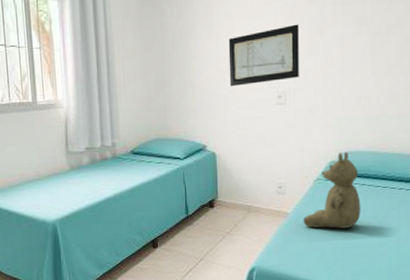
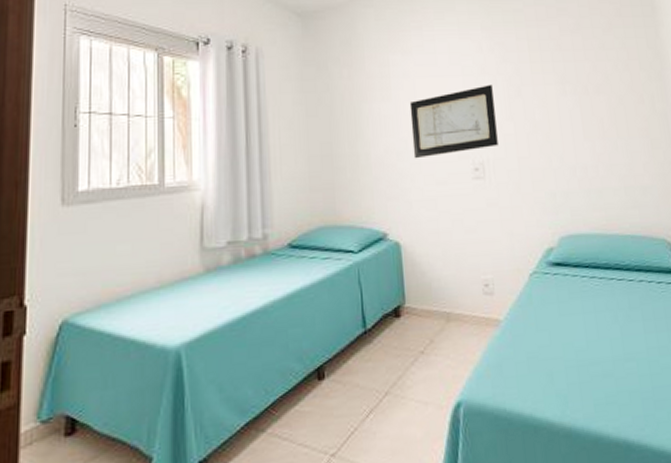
teddy bear: present [303,151,361,229] -> none [520,235,595,340]

